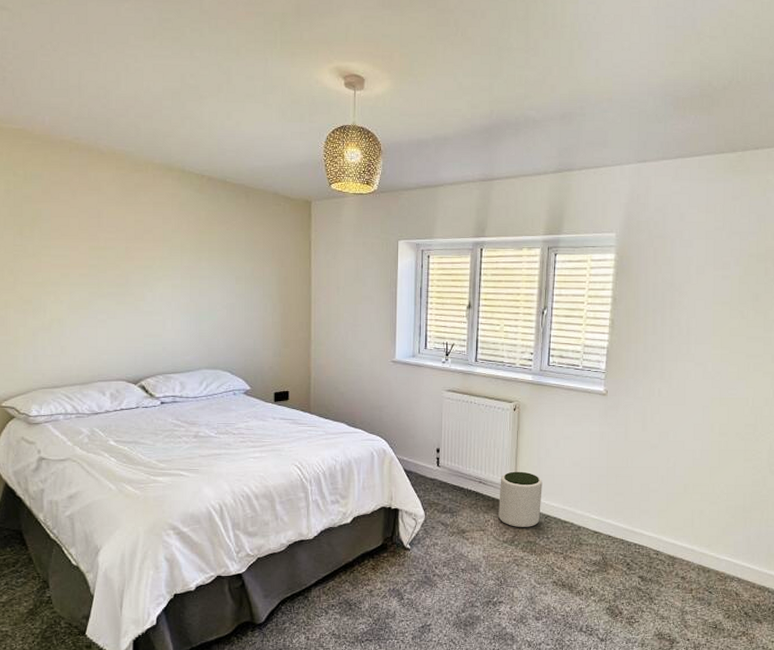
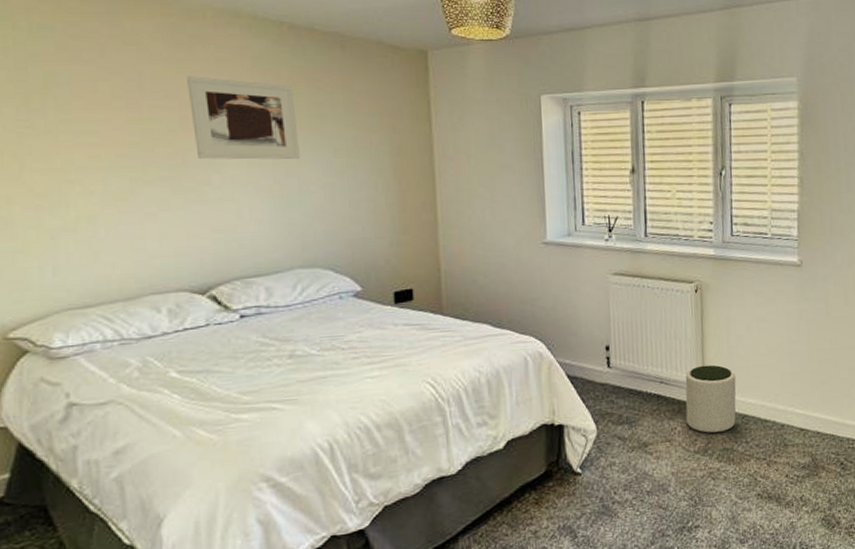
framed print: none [132,216,210,284] -> present [187,76,300,160]

